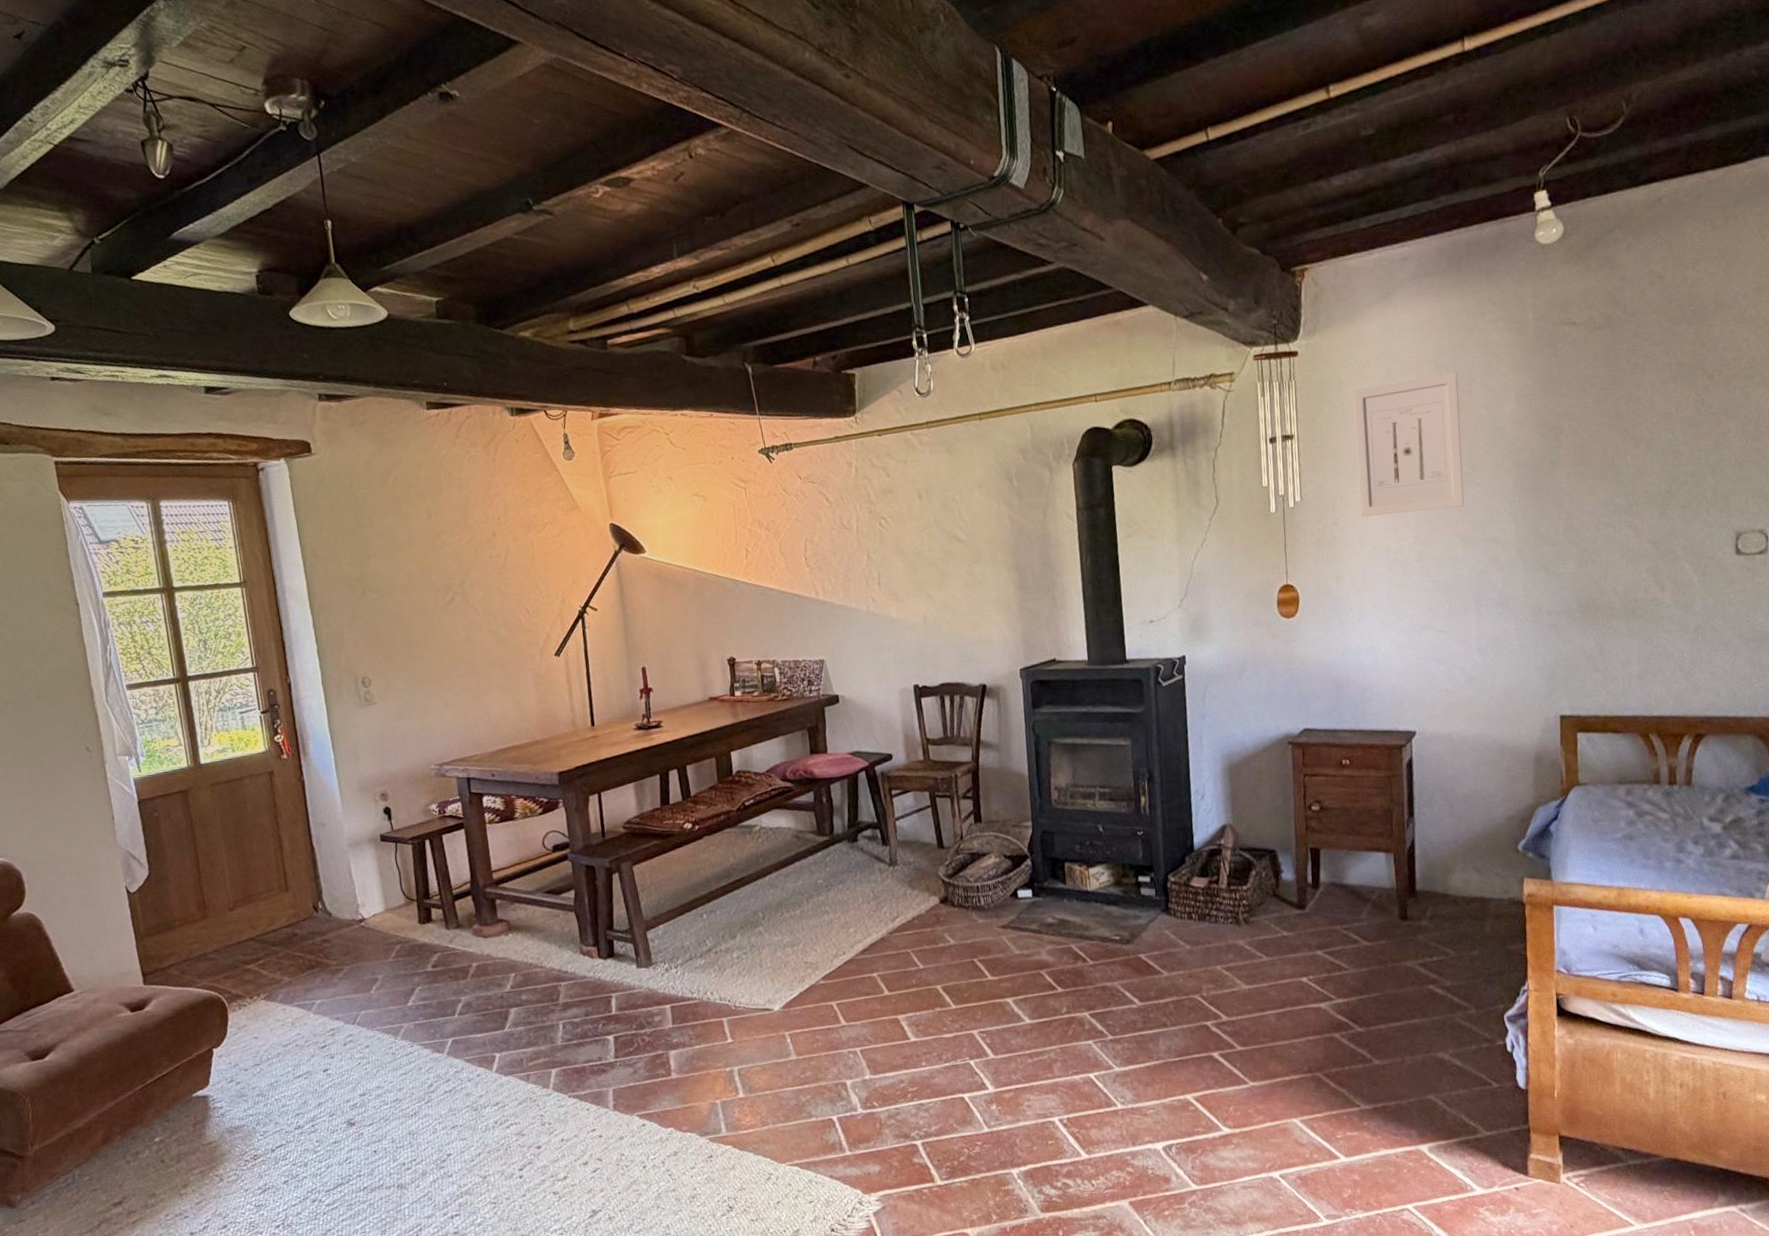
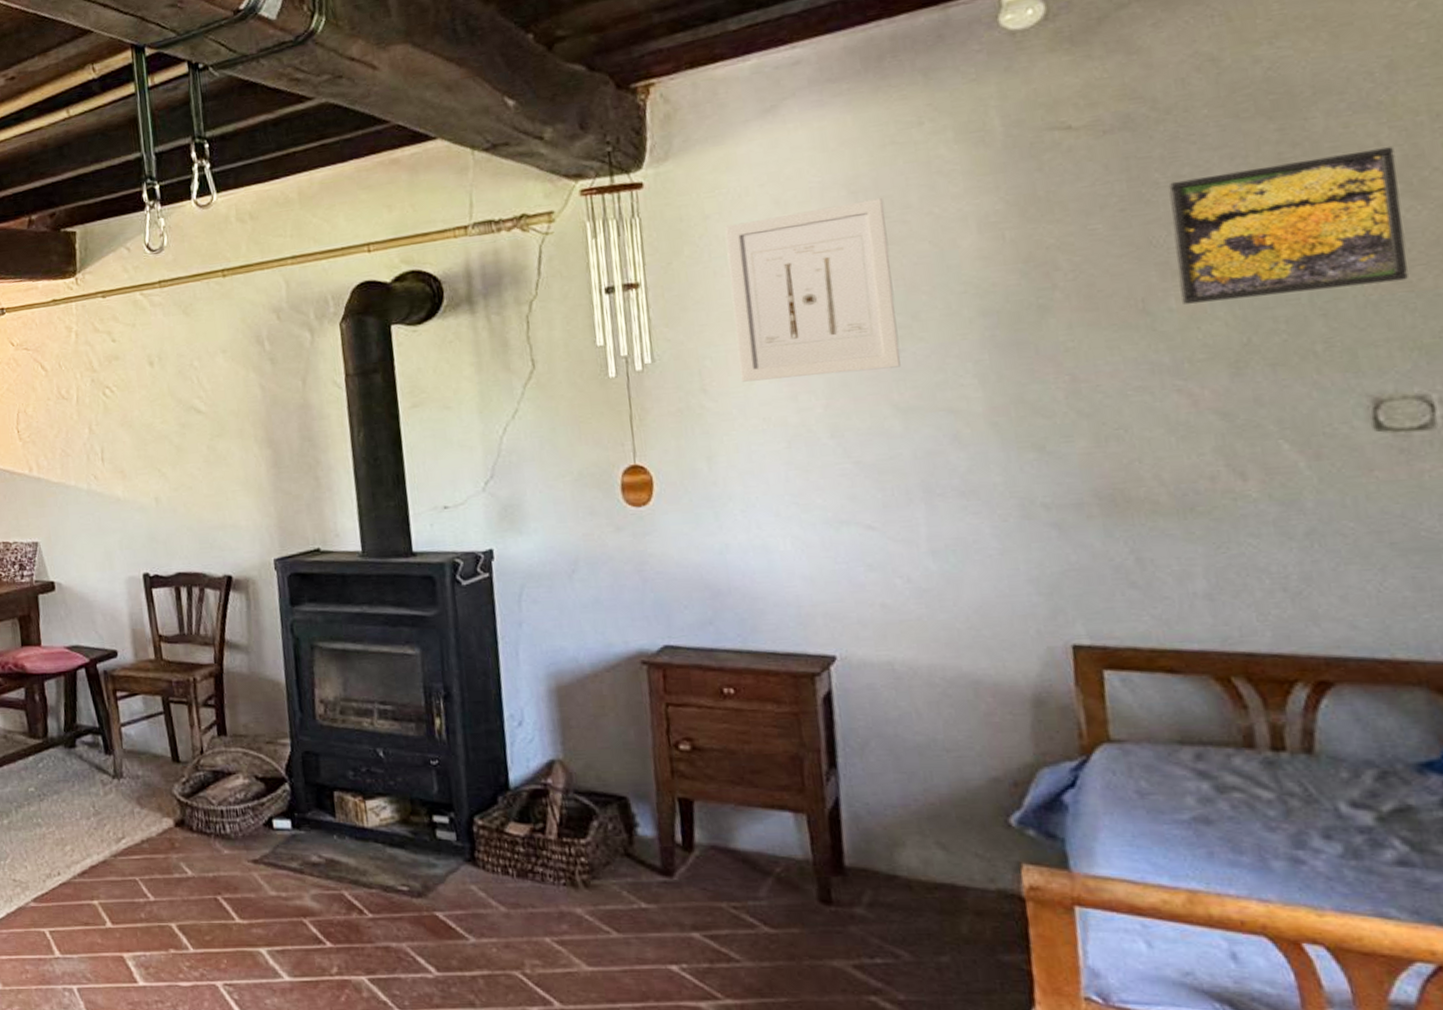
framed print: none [1630,349,1759,461] -> present [1168,147,1408,304]

